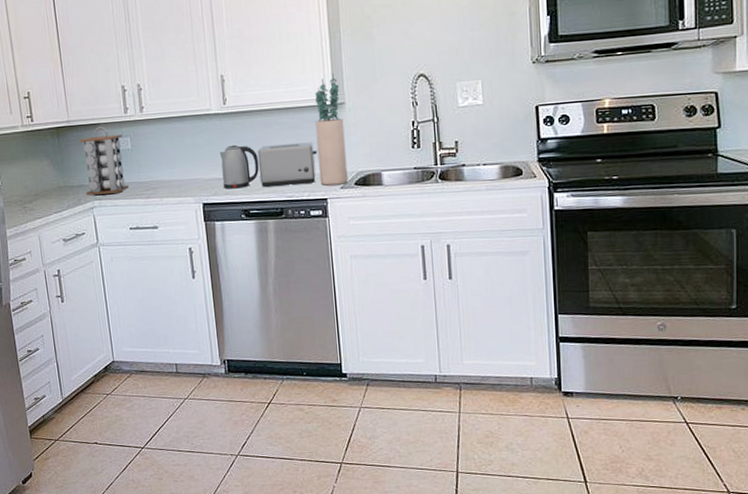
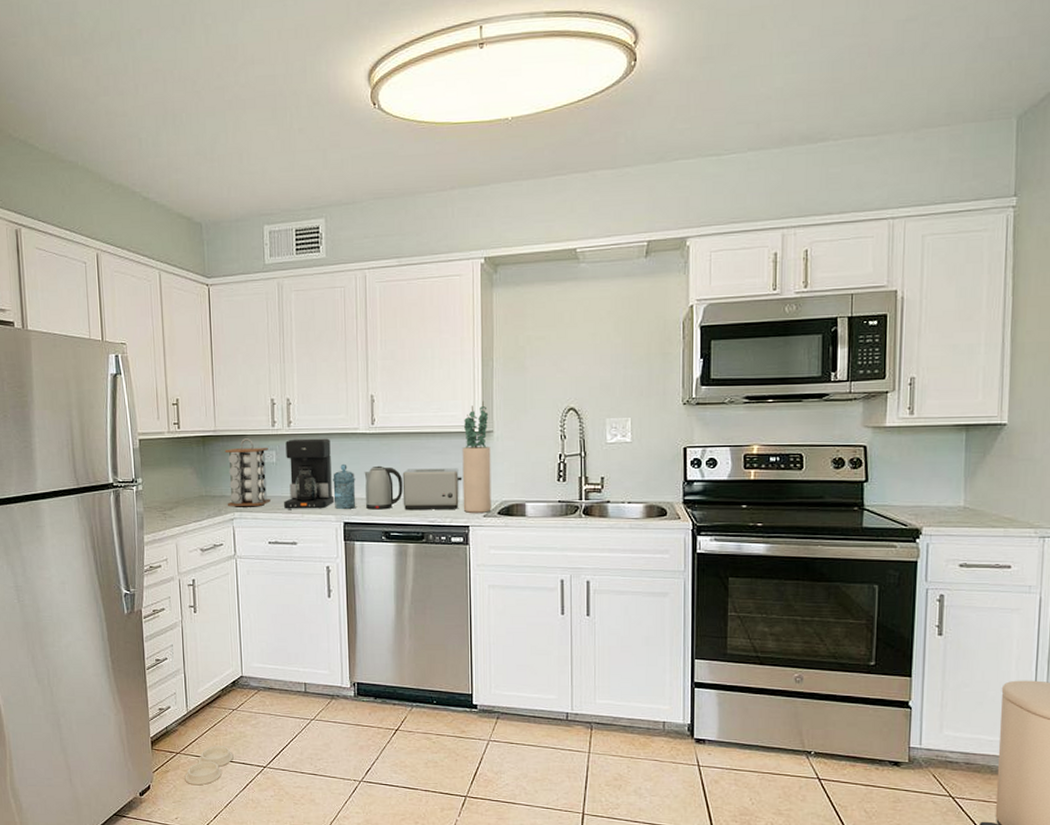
pet bowl: none [65,430,111,470] -> present [184,746,234,786]
coffee maker: none [139,121,191,195] -> present [284,438,334,509]
canister: none [188,145,214,191] -> present [333,463,356,510]

